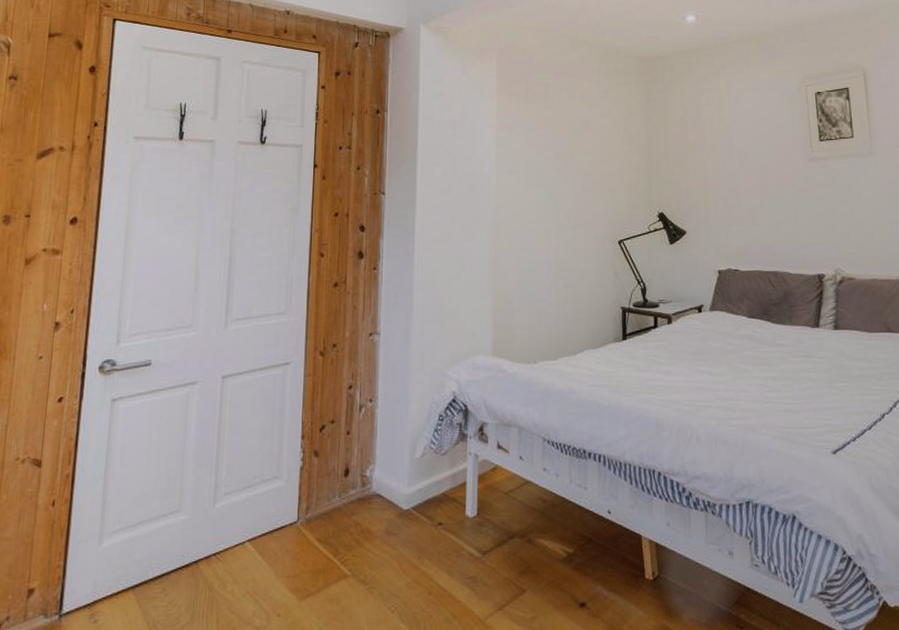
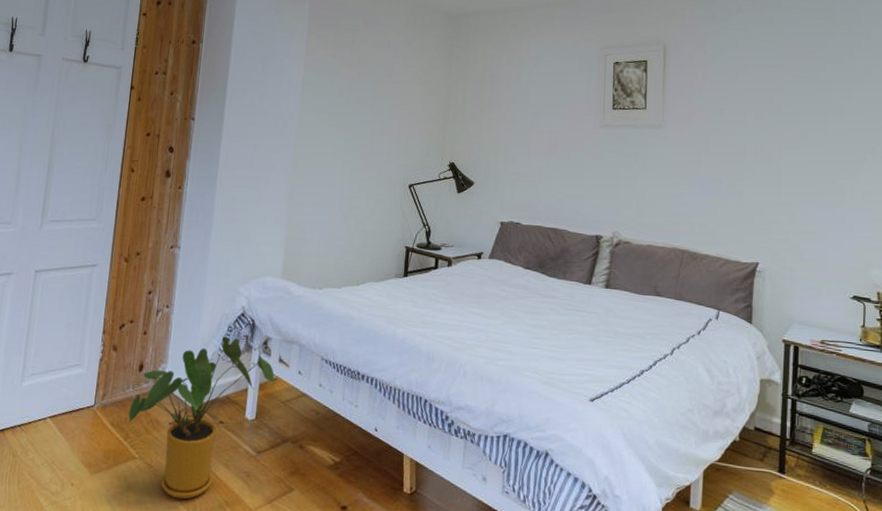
house plant: none [337,426,495,617] -> present [128,336,275,500]

